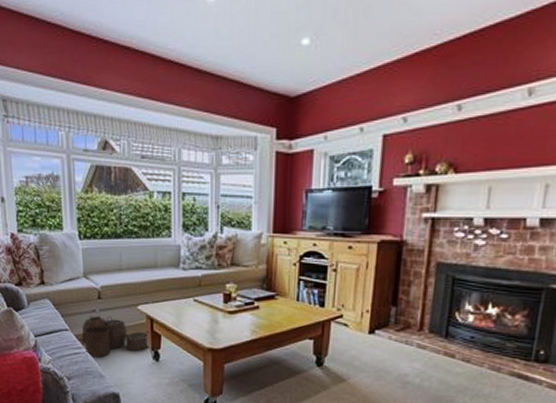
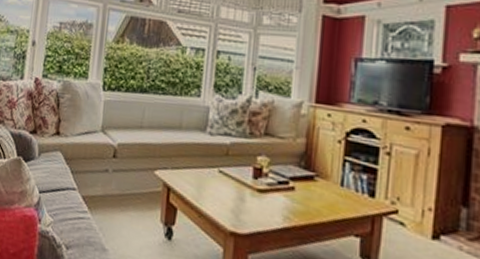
woven basket: present [82,315,150,358] -> none [89,176,165,227]

